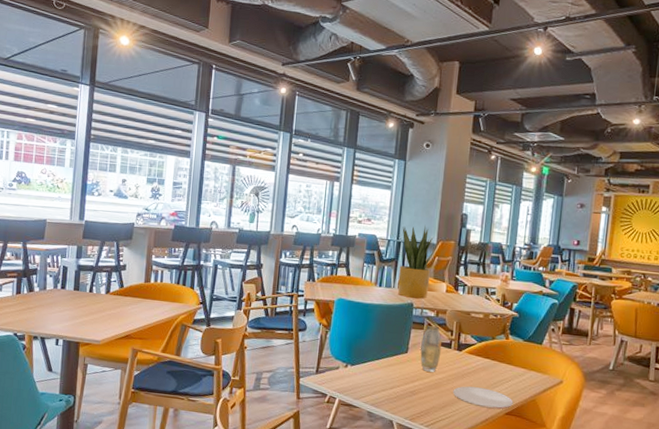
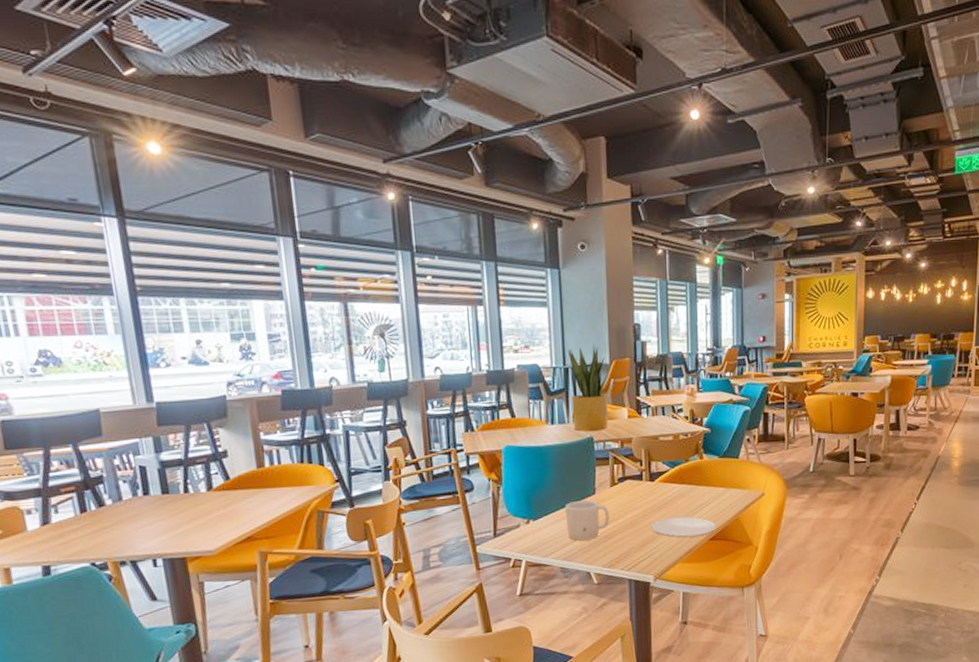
mug: none [378,355,418,392] -> present [564,500,610,541]
vase: present [420,325,442,372] -> none [609,458,633,511]

